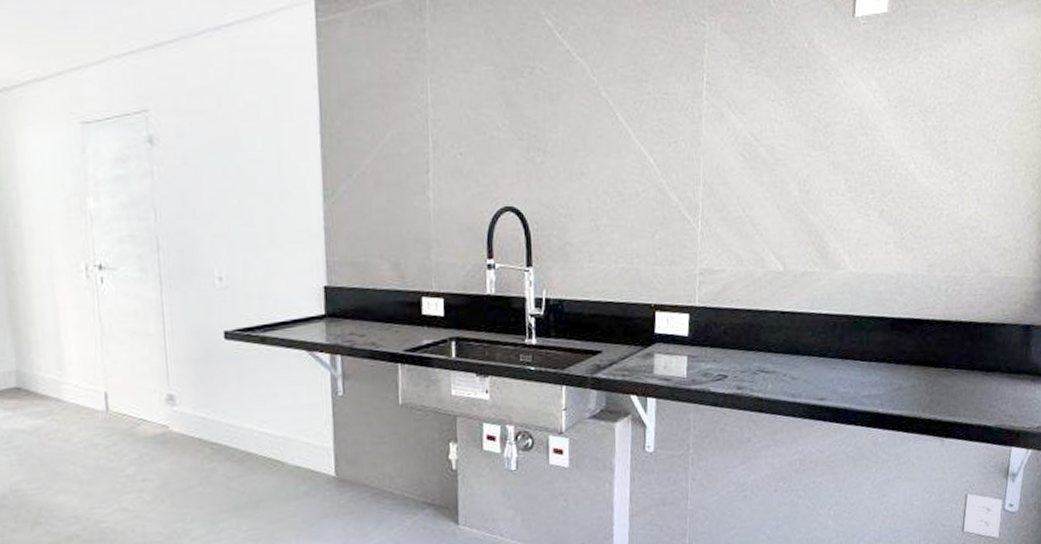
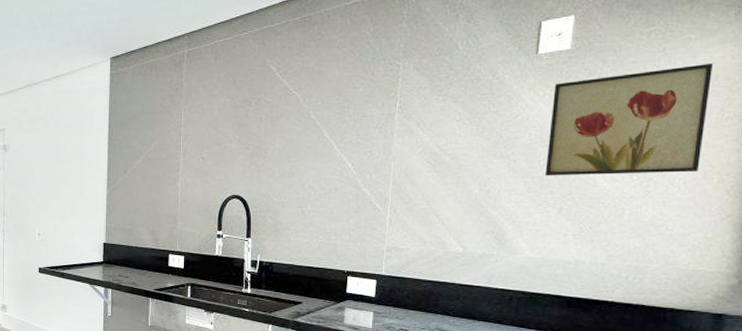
wall art: none [866,35,1020,172] -> present [545,62,713,176]

